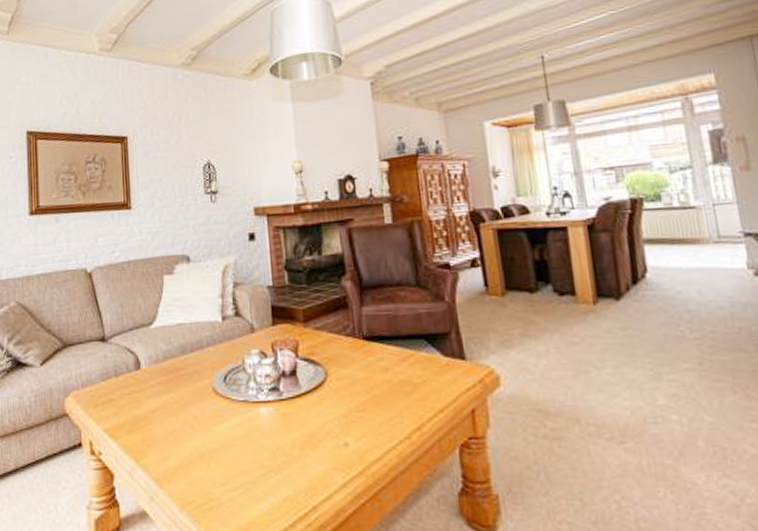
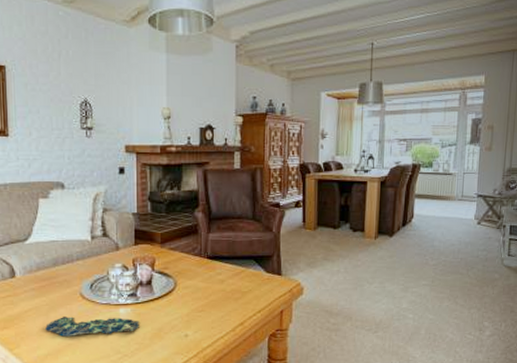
decorative bowl: none [175,418,286,444] -> present [45,316,139,337]

